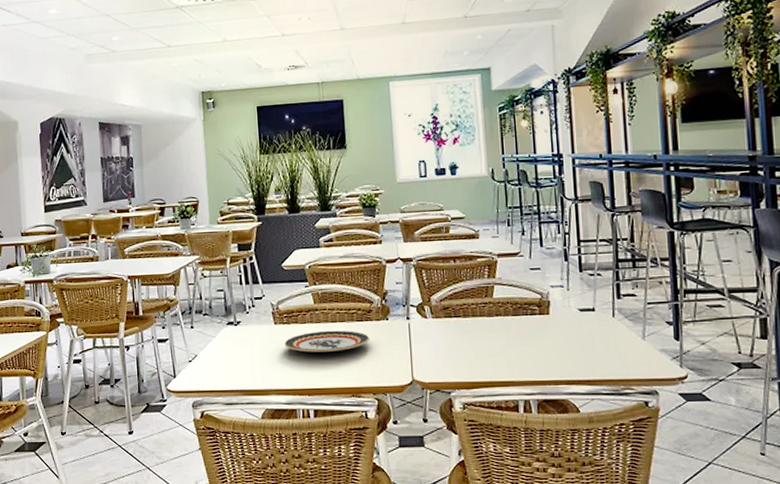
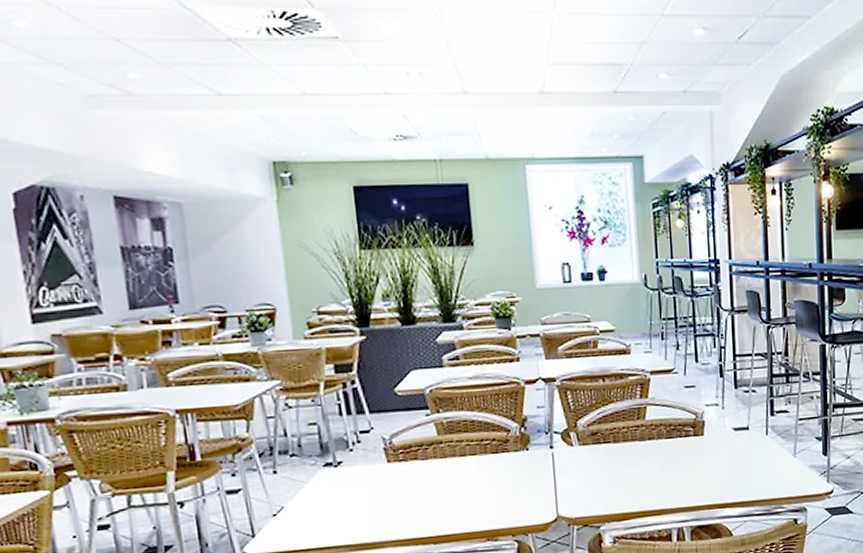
plate: present [284,330,369,353] -> none [401,465,507,494]

